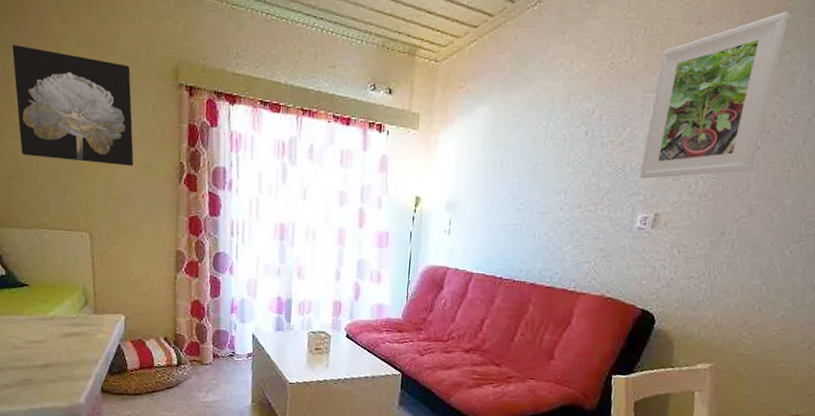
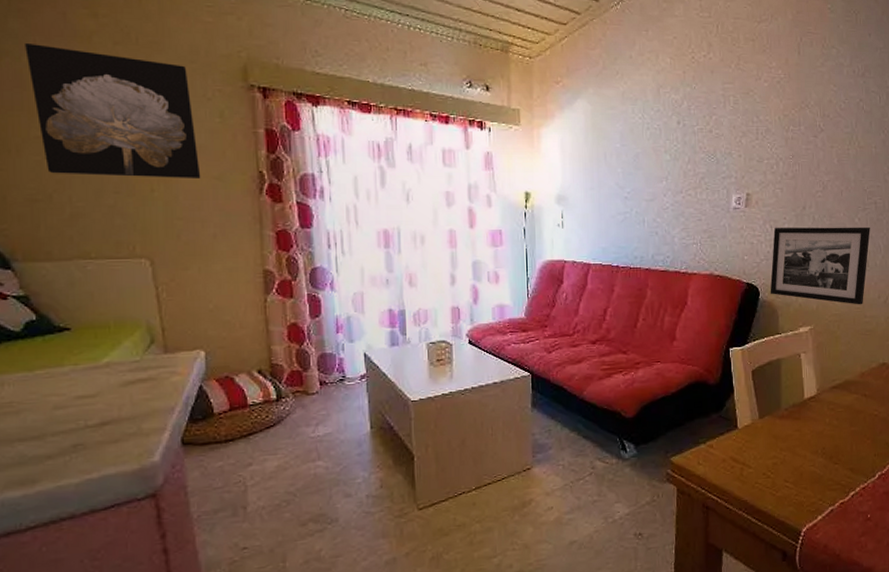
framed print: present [639,11,789,179] -> none [729,12,830,162]
picture frame: none [667,253,803,348] -> present [770,227,870,305]

